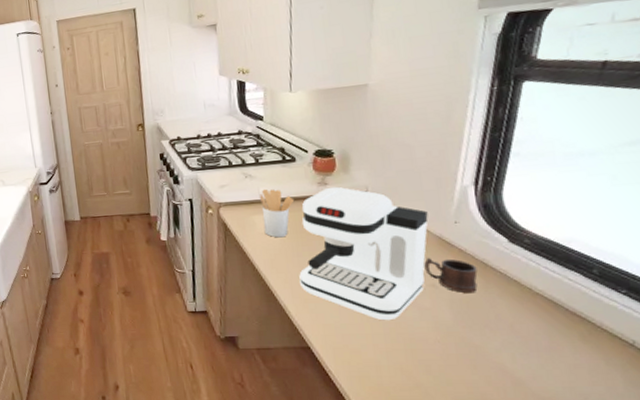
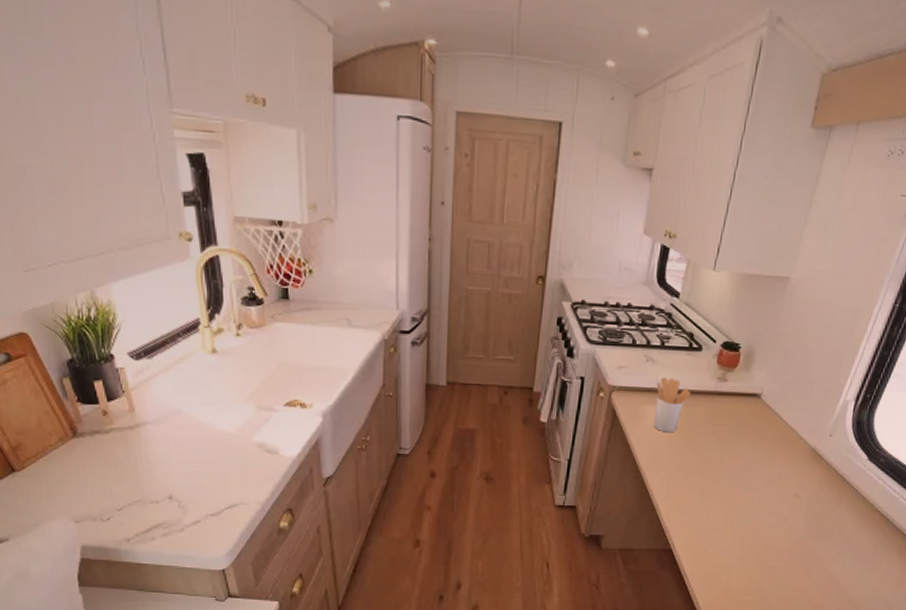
coffee maker: present [299,186,428,321] -> none [677,384,810,527]
mug: present [424,257,478,293] -> none [793,467,837,505]

